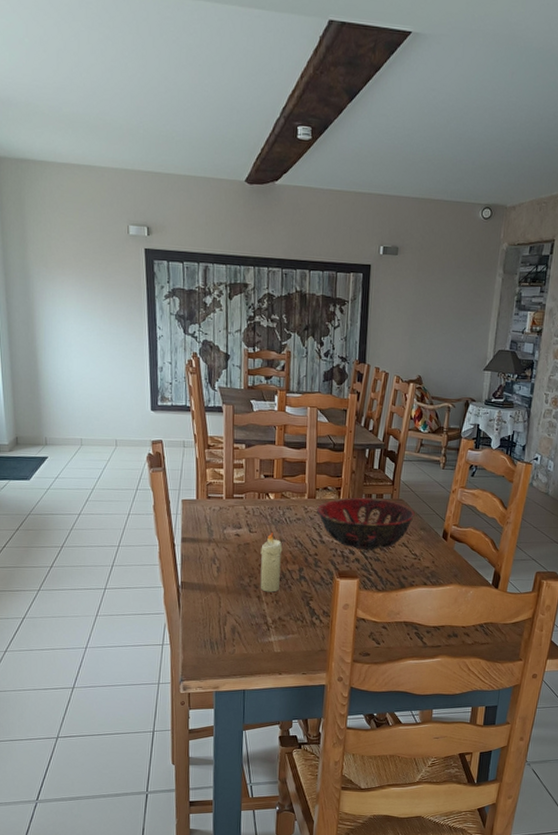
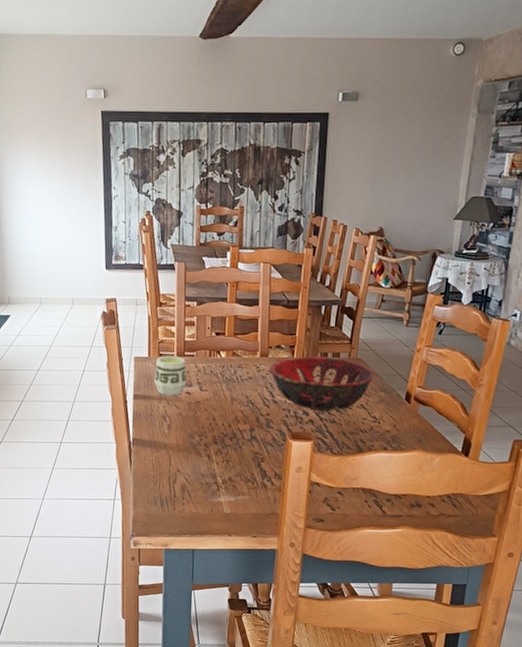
cup: none [203,498,236,538] -> present [154,355,187,396]
candle: present [260,533,283,593] -> none [210,391,234,452]

